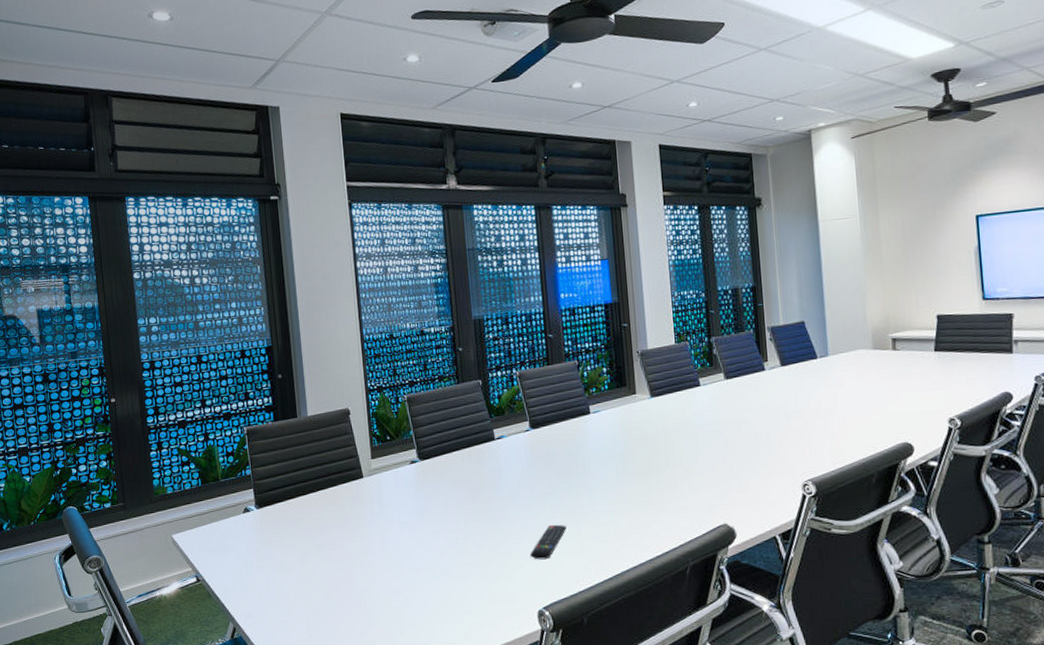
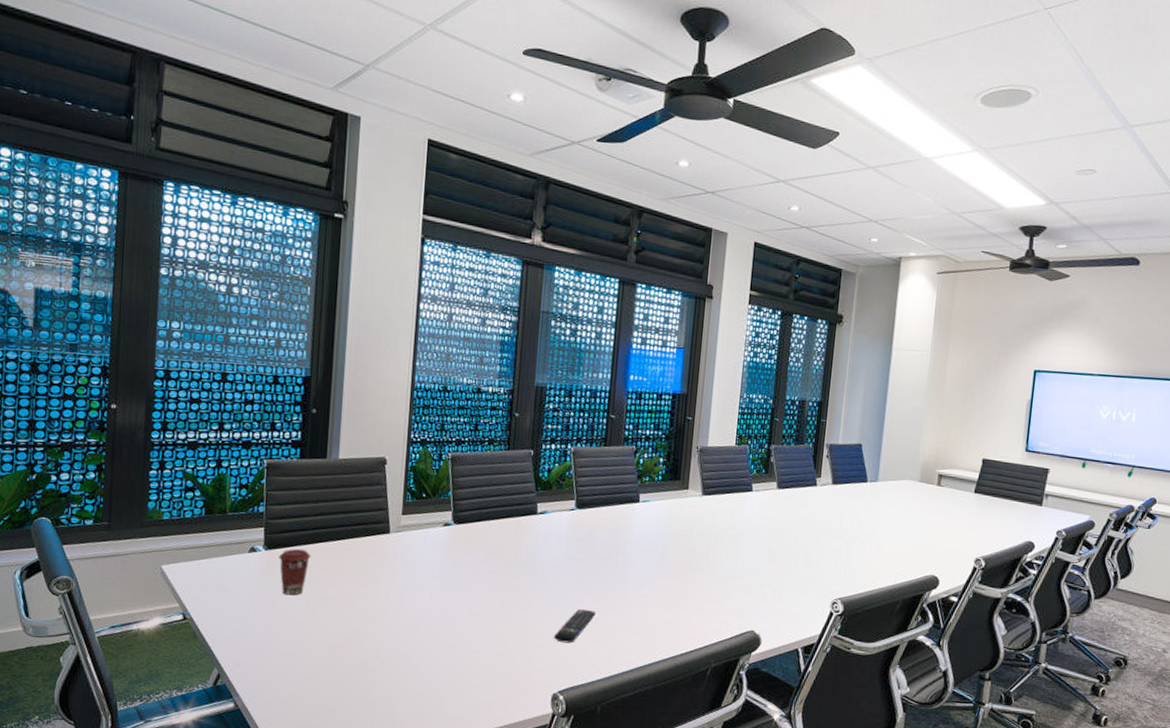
coffee cup: none [269,503,298,548] -> present [279,548,311,596]

